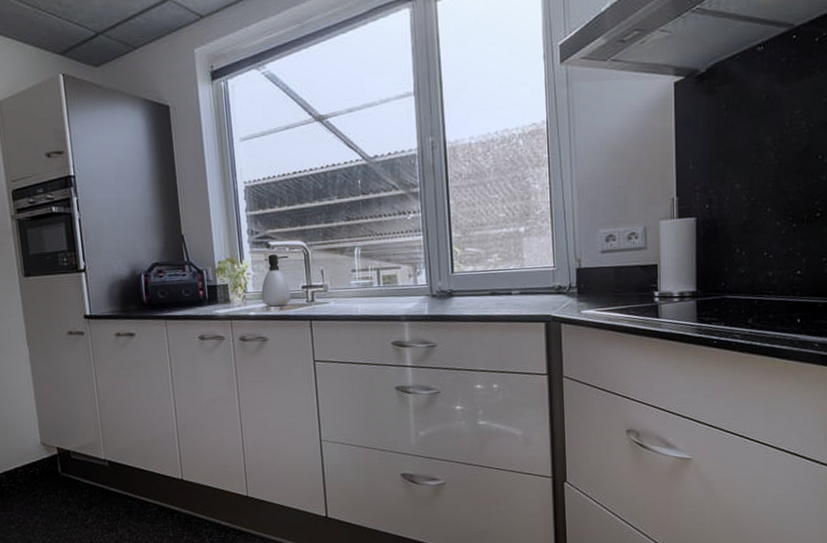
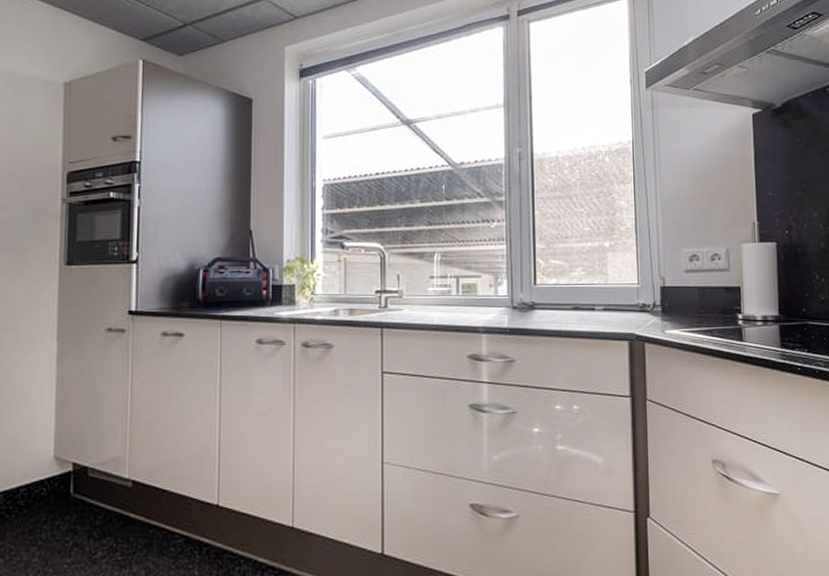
soap dispenser: present [261,253,291,308] -> none [330,255,364,313]

